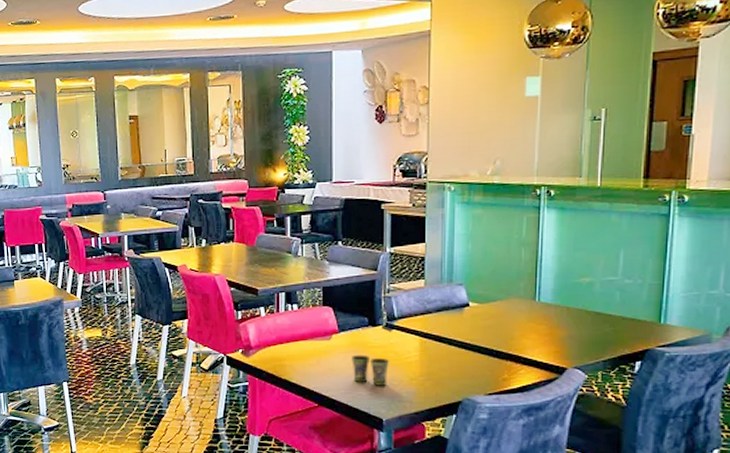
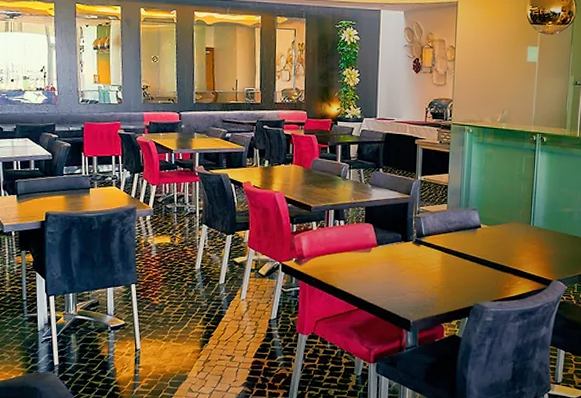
cup: present [351,354,390,386] -> none [387,265,418,292]

